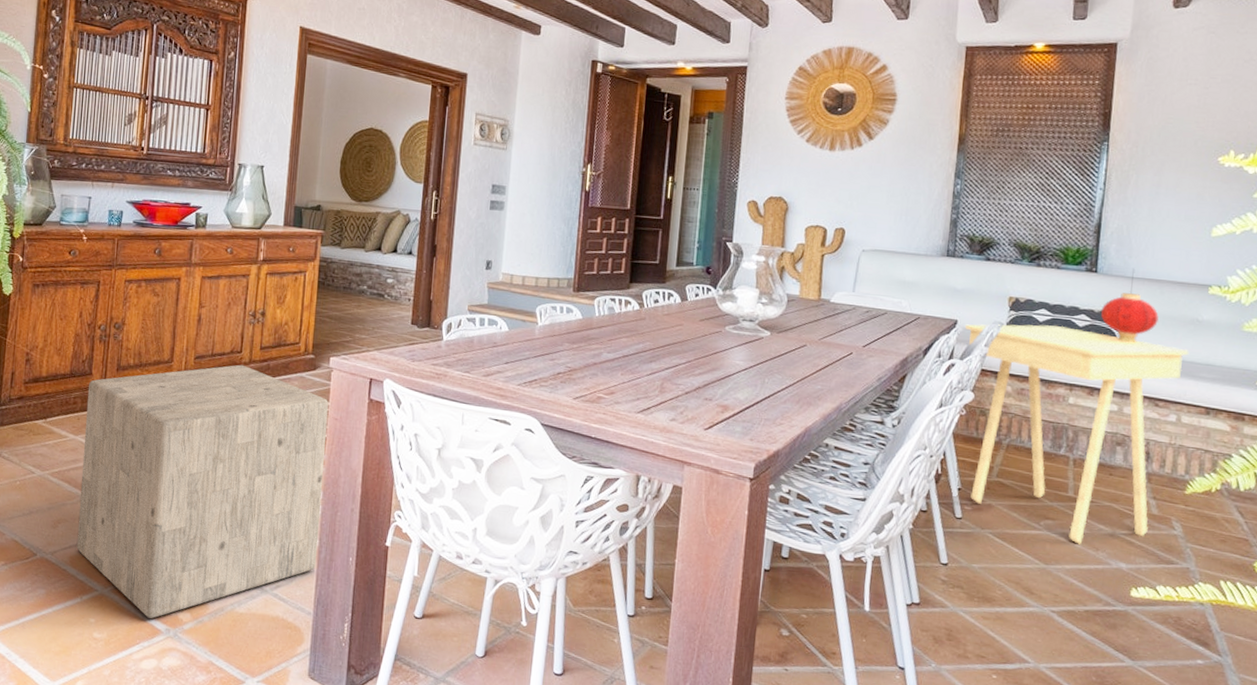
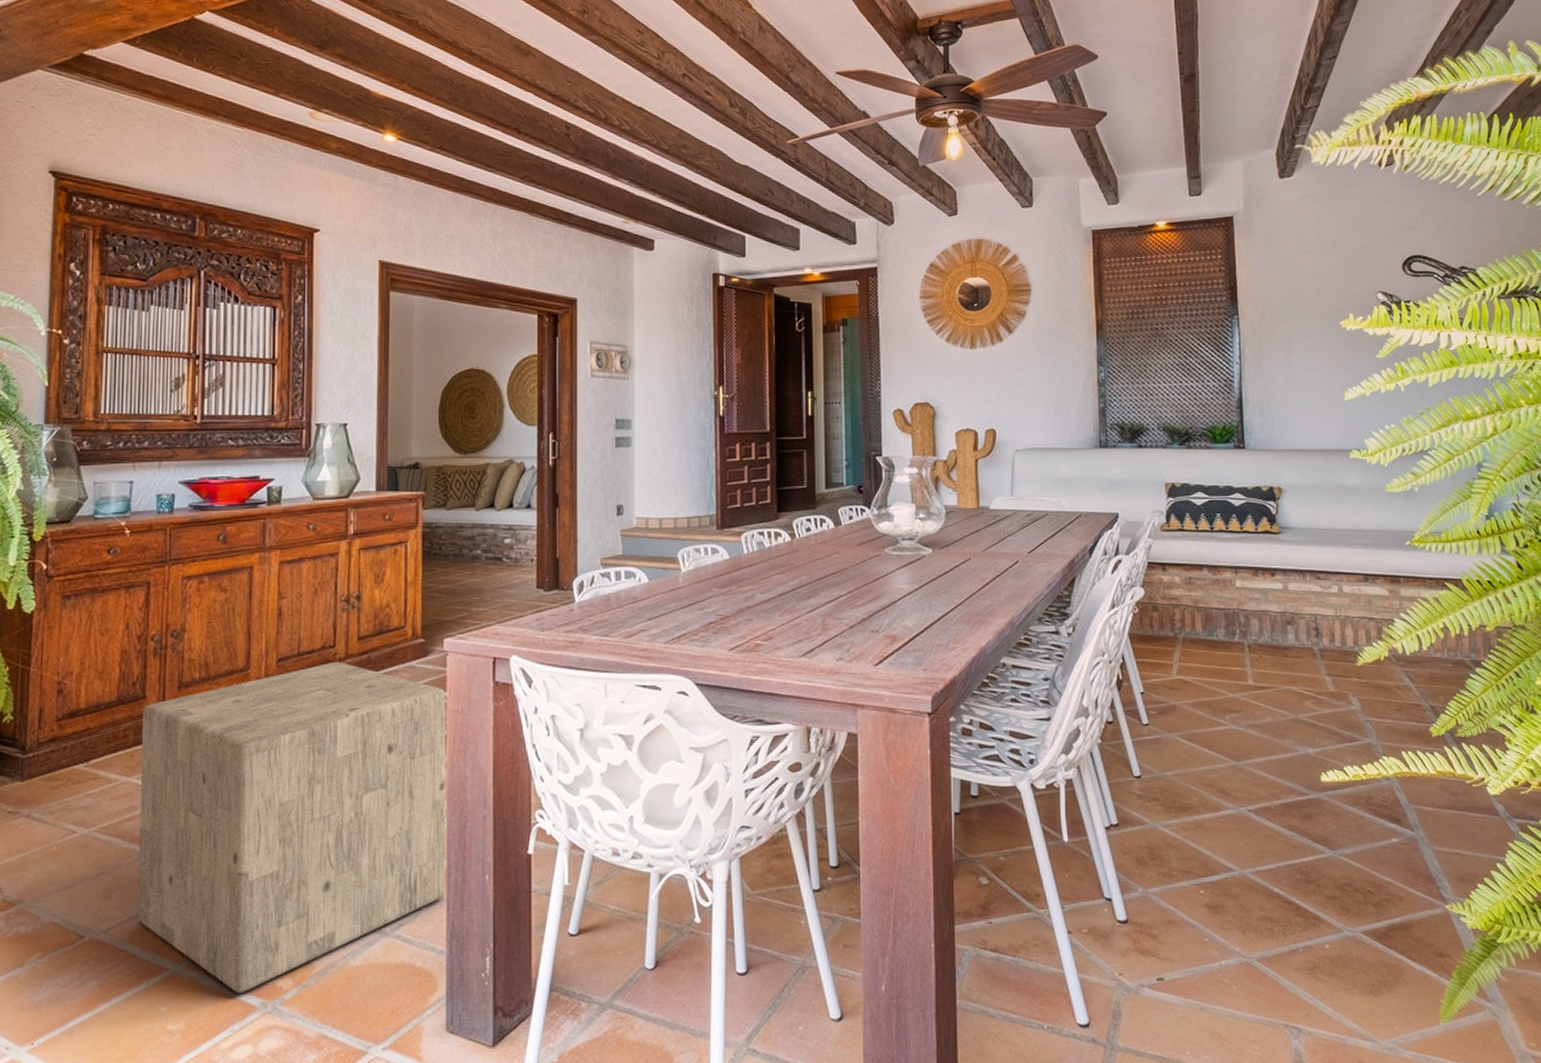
side table: present [964,324,1190,545] -> none [1126,508,1341,735]
lantern: present [1100,268,1159,344] -> none [1253,440,1308,517]

